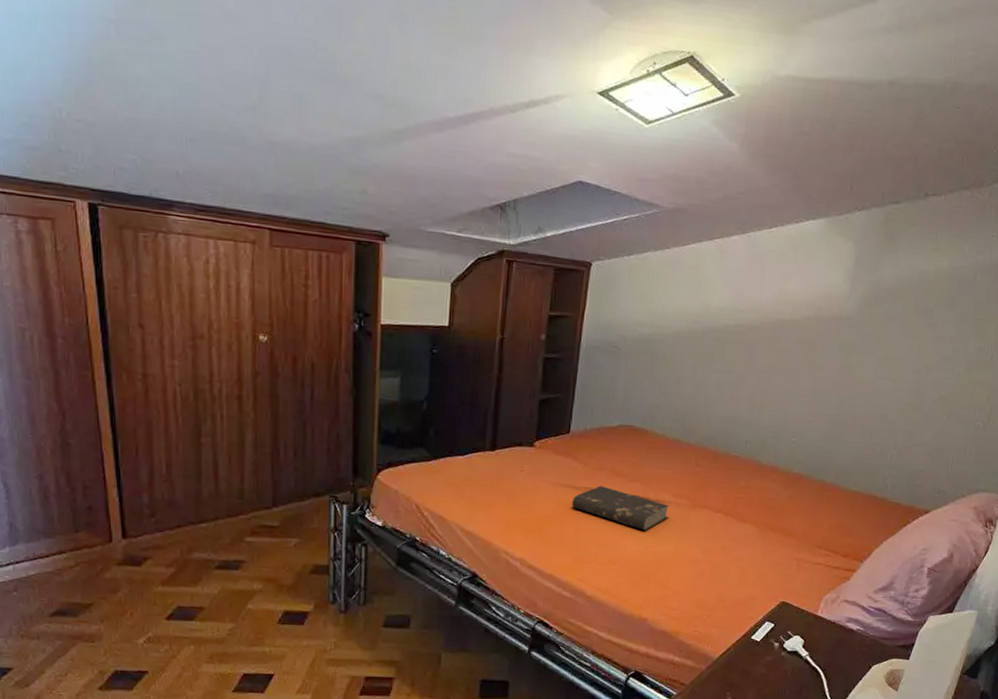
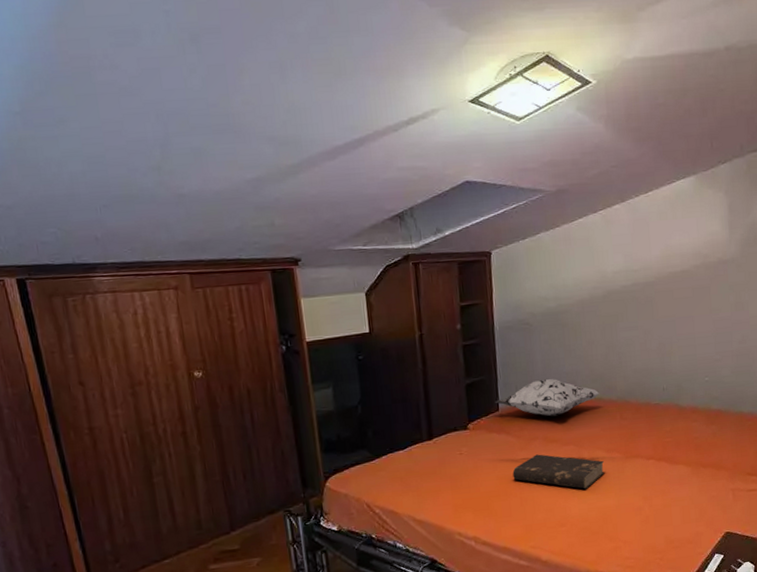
decorative pillow: none [567,409,679,450] -> present [495,379,600,417]

